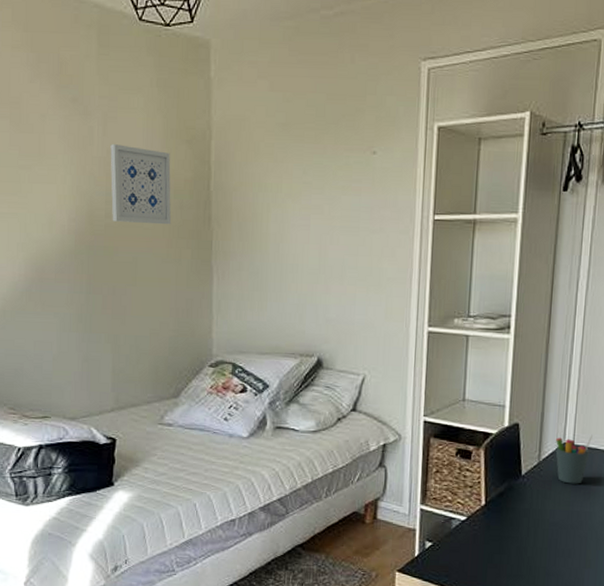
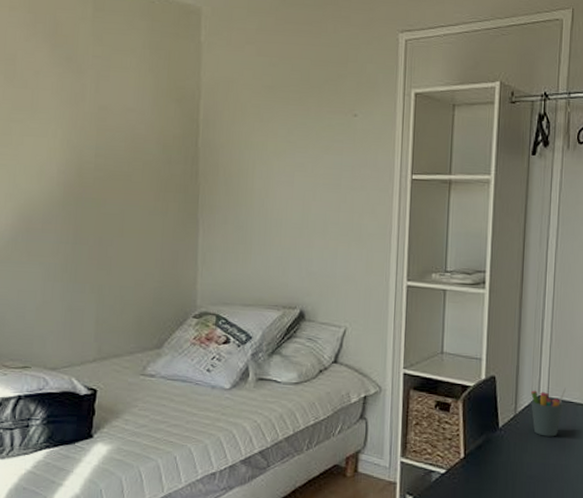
wall art: present [110,144,172,225] -> none [101,101,160,179]

